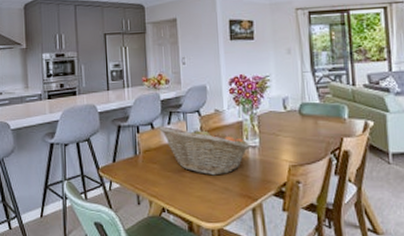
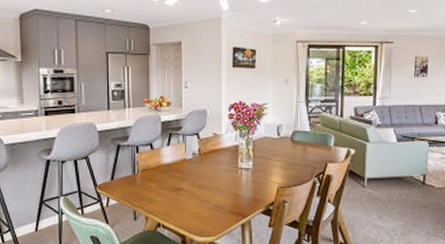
fruit basket: present [159,126,250,176] -> none [158,147,244,195]

